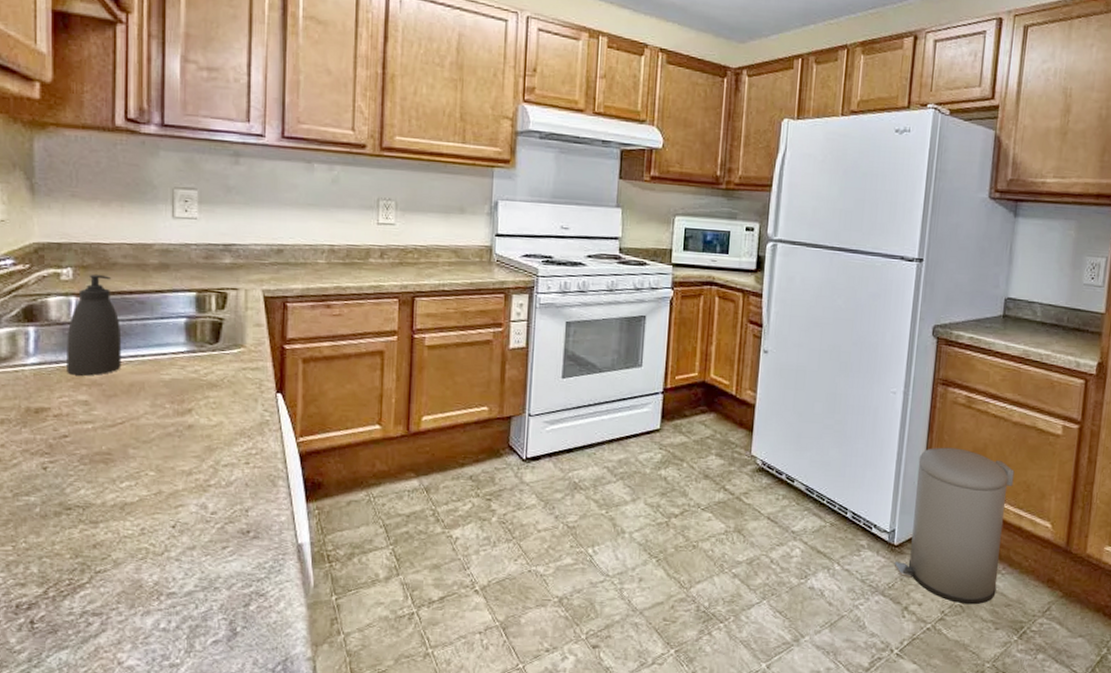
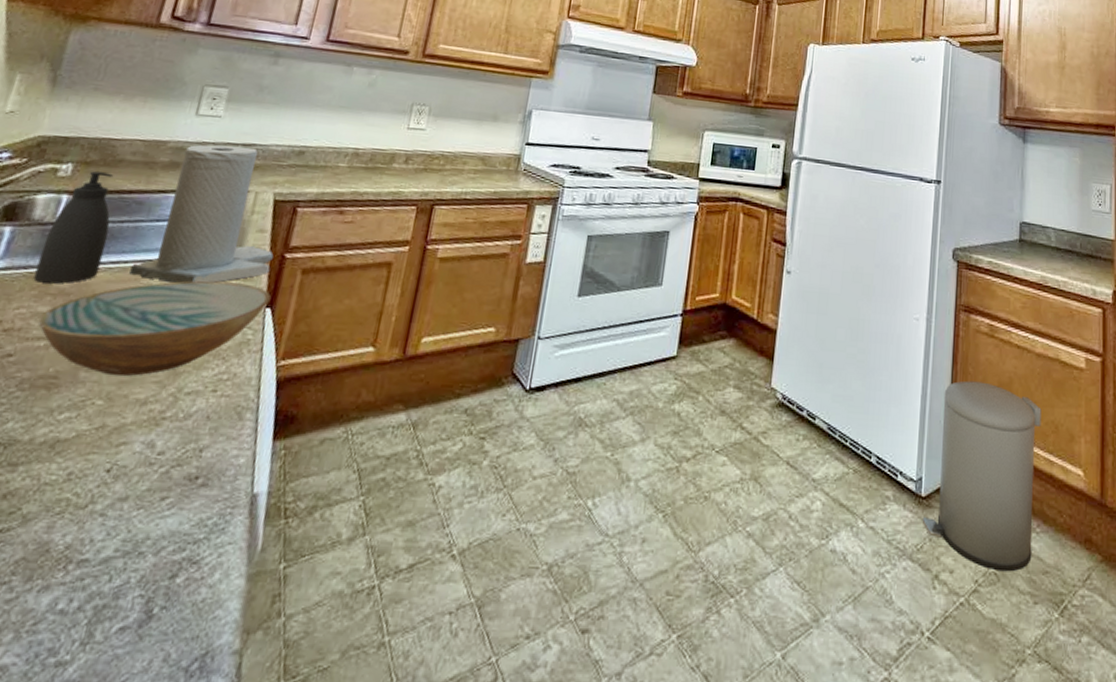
bowl: none [81,370,279,453] -> present [37,280,270,377]
paper towel: none [149,246,274,373] -> present [129,144,274,284]

